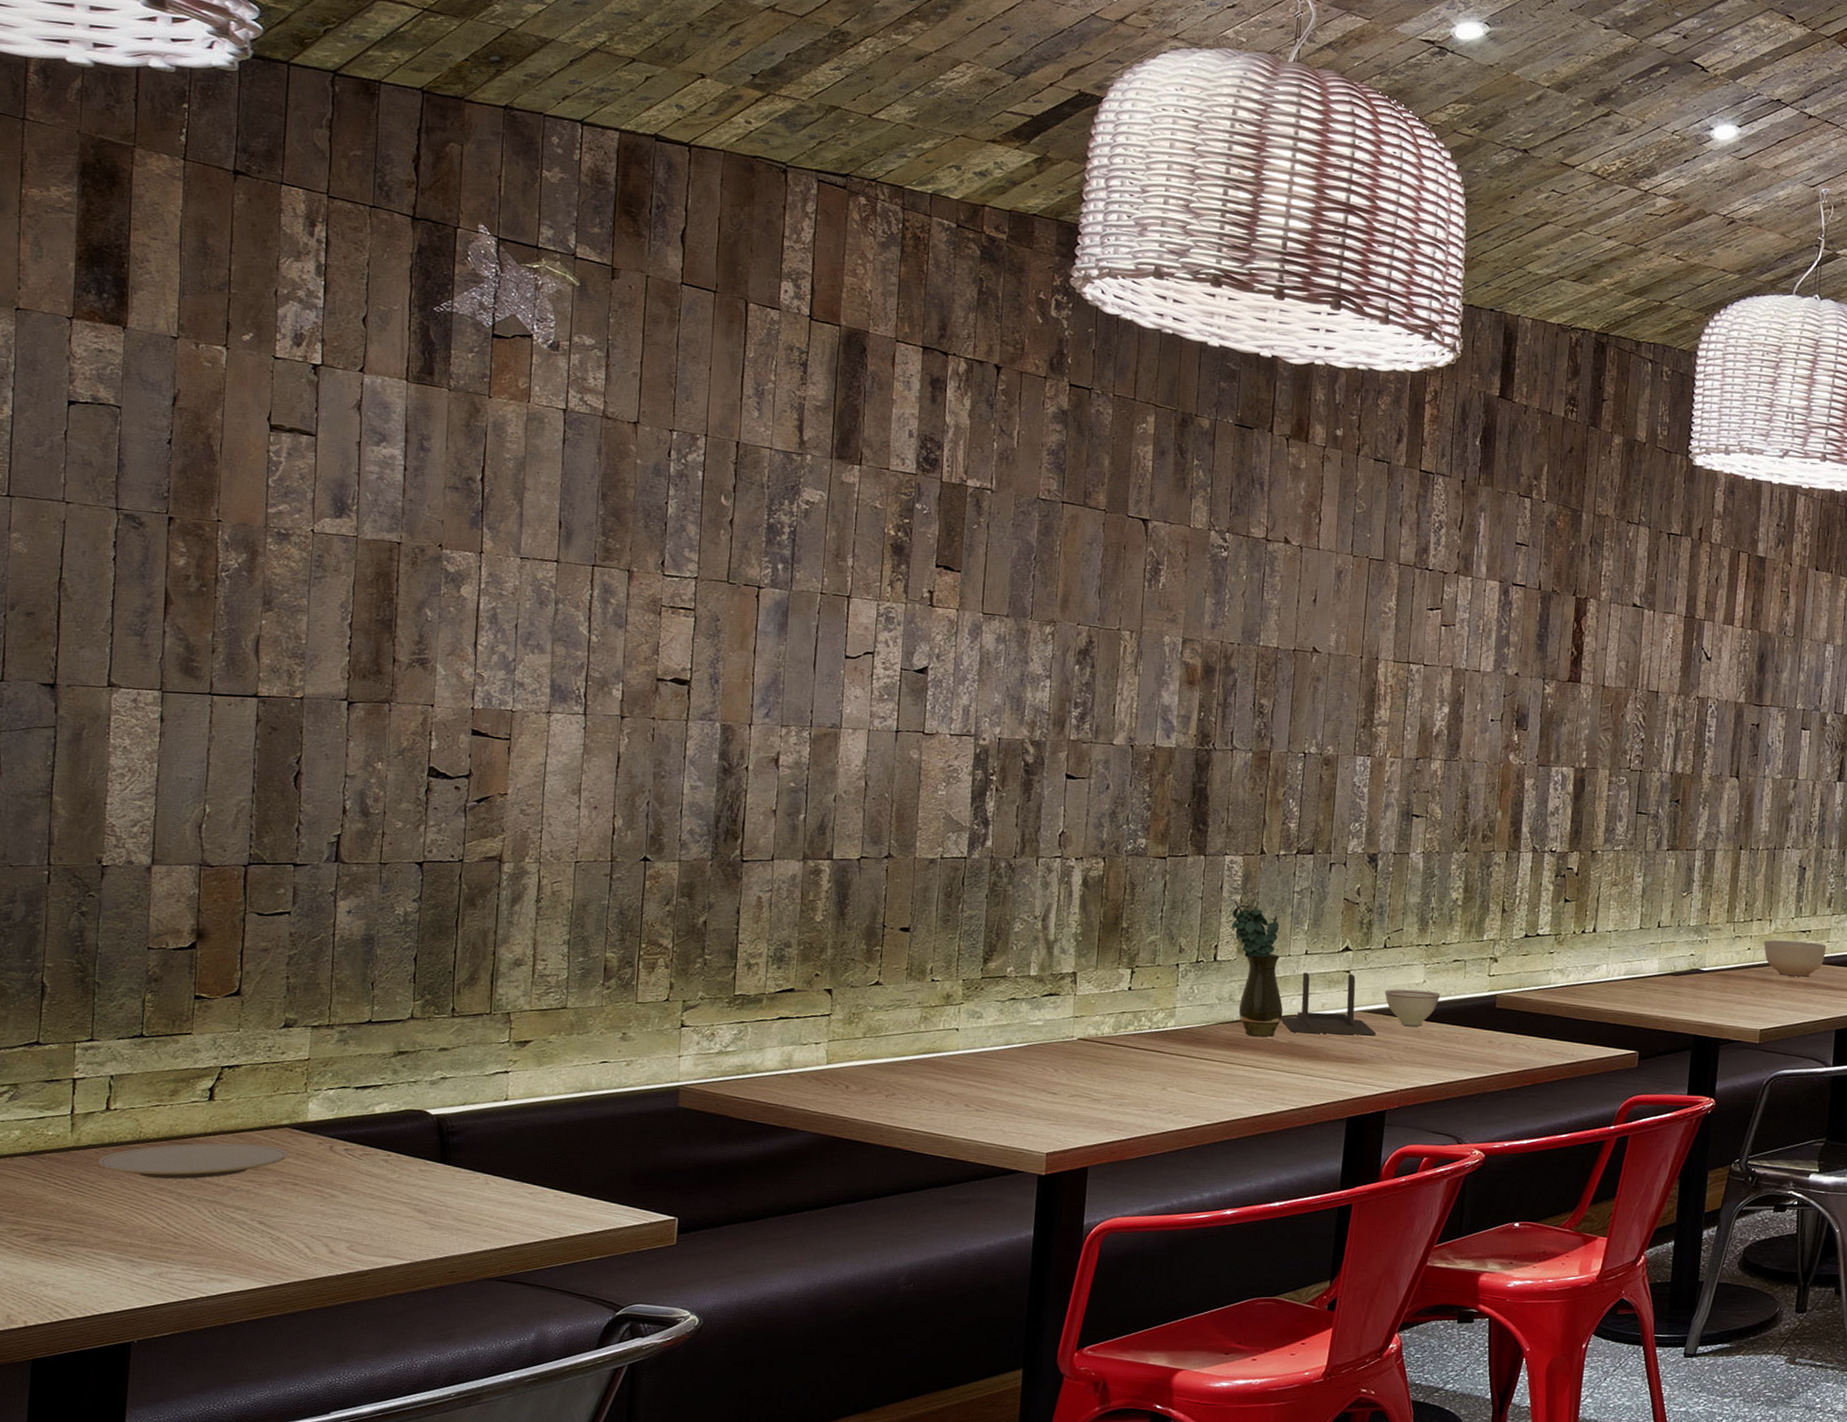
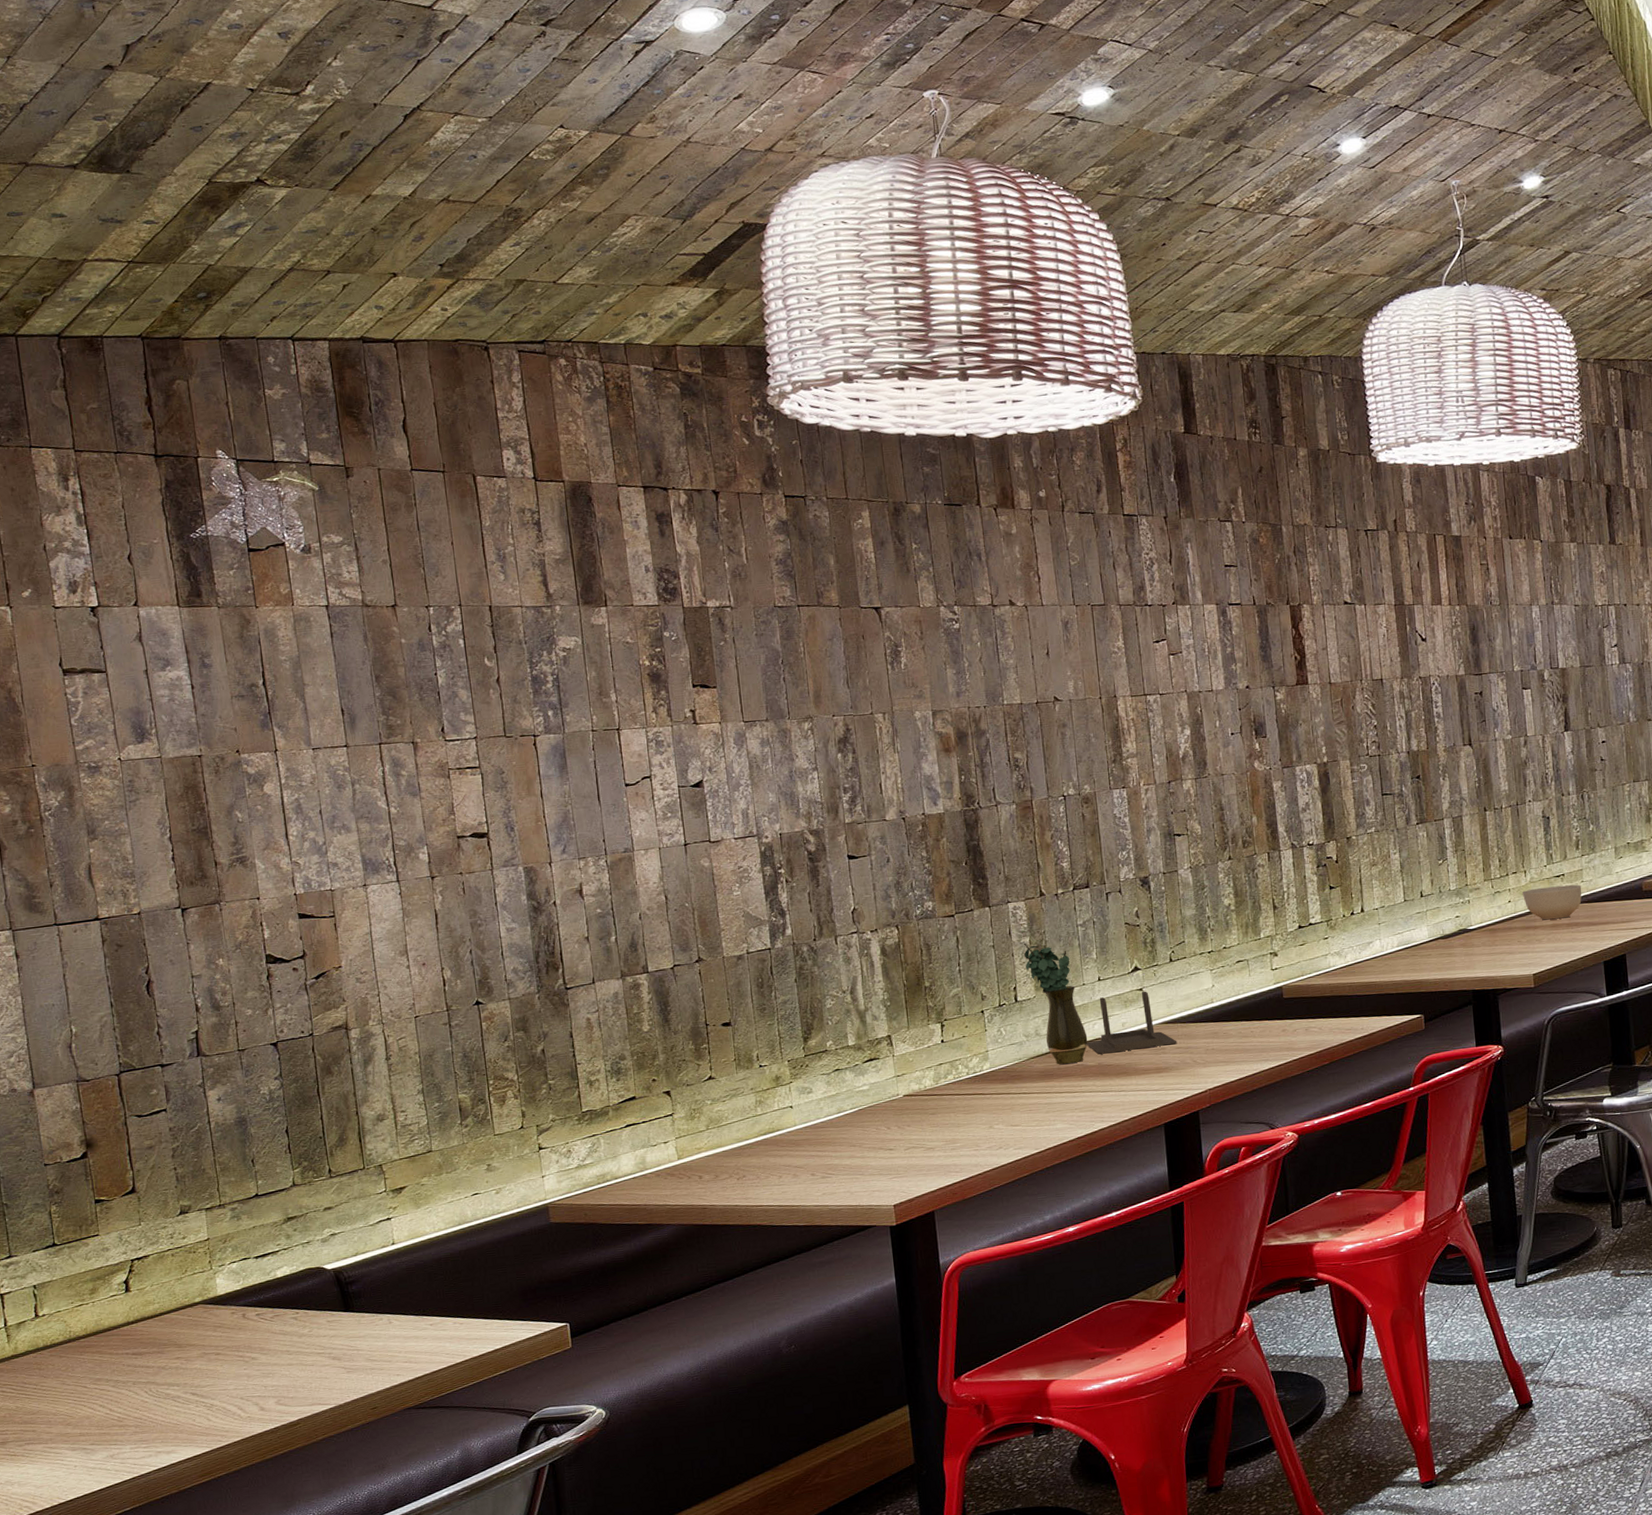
plate: present [97,1143,288,1179] -> none [37,1323,206,1371]
bowl: present [1385,989,1441,1026] -> none [1178,993,1230,1030]

